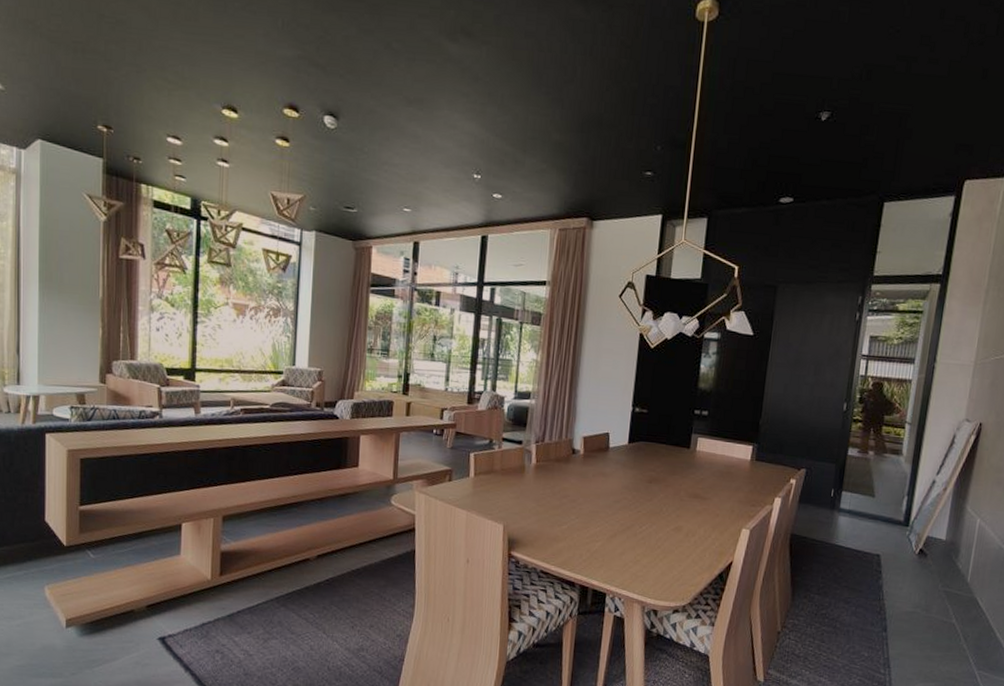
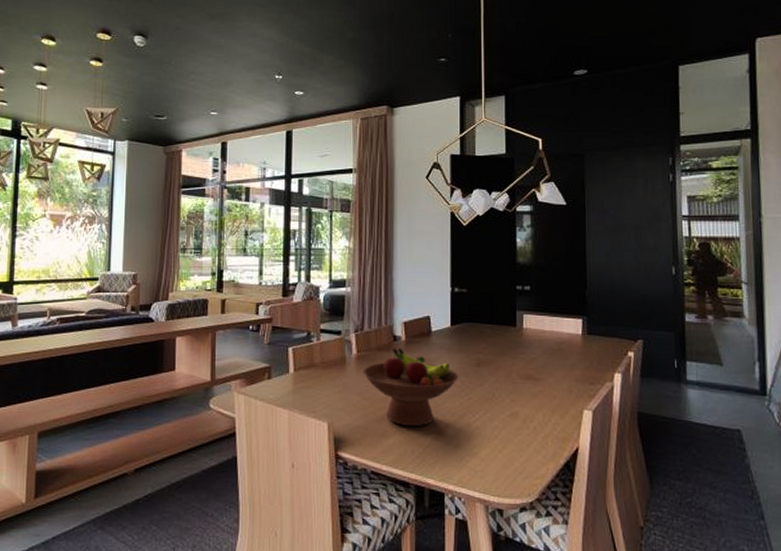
fruit bowl: none [540,460,631,534] -> present [362,347,459,427]

